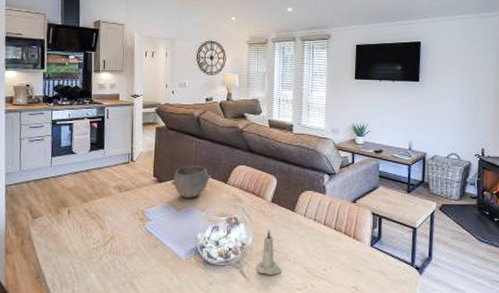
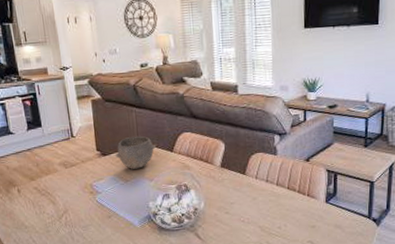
candle: present [255,230,281,275] -> none [210,194,236,236]

